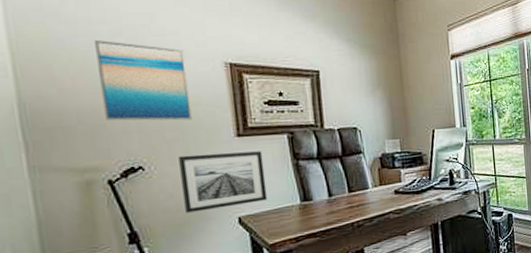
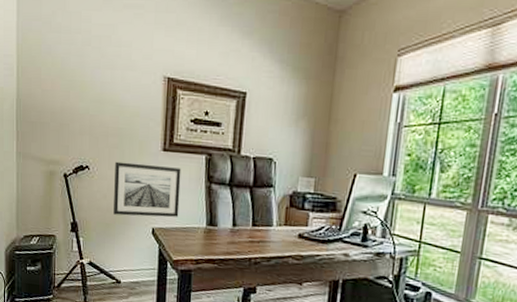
wall art: present [95,40,192,121] -> none [70,48,133,129]

